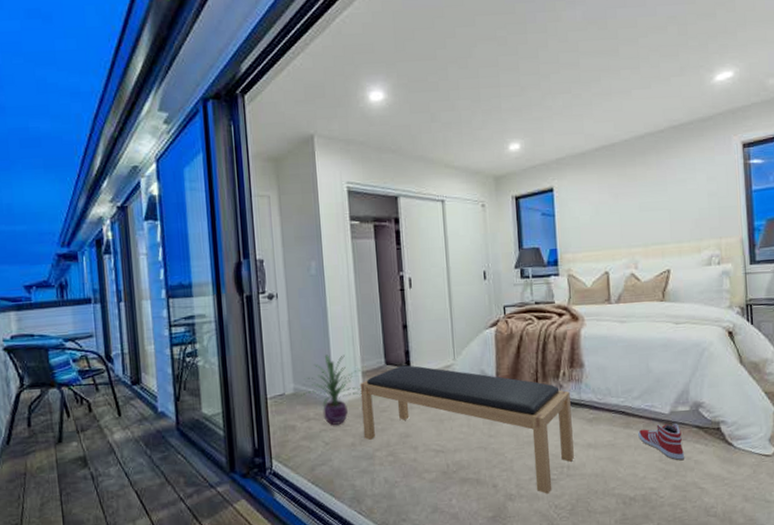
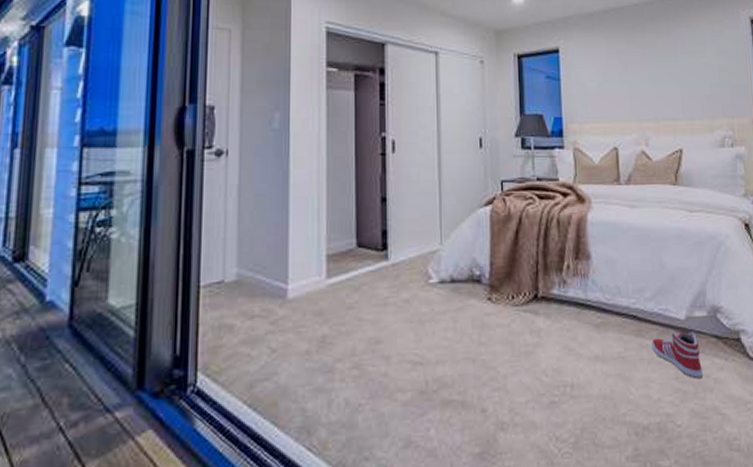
decorative plant: present [300,354,362,425] -> none [243,231,326,325]
bench: present [360,365,574,494] -> none [322,248,579,422]

